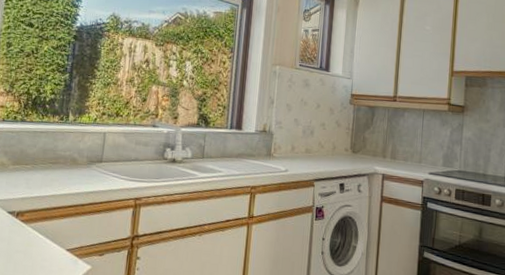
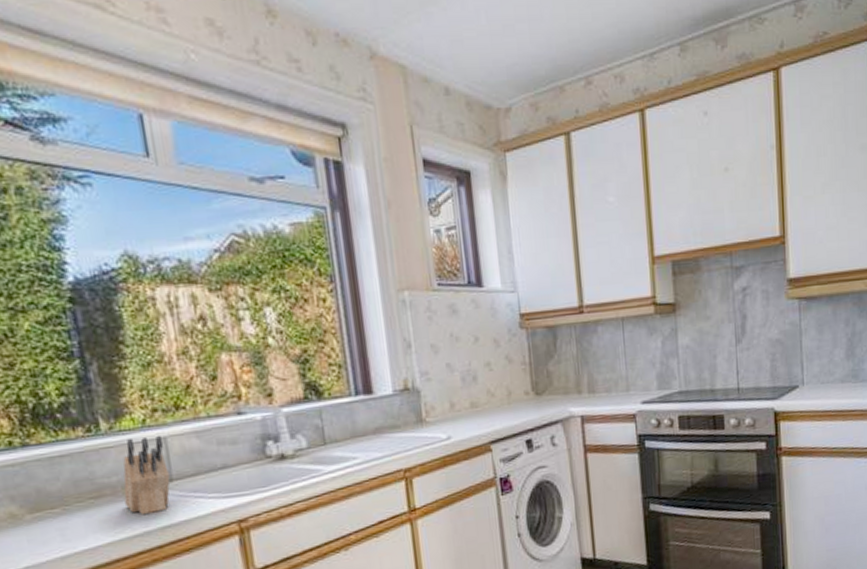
knife block: none [70,129,104,181] -> present [123,436,170,516]

